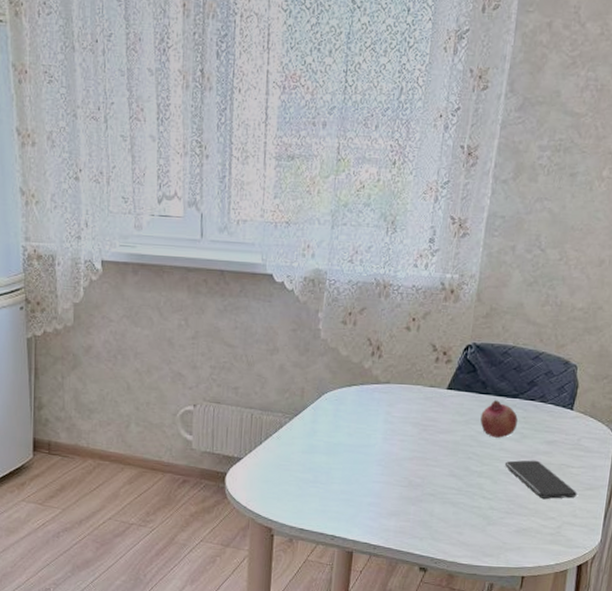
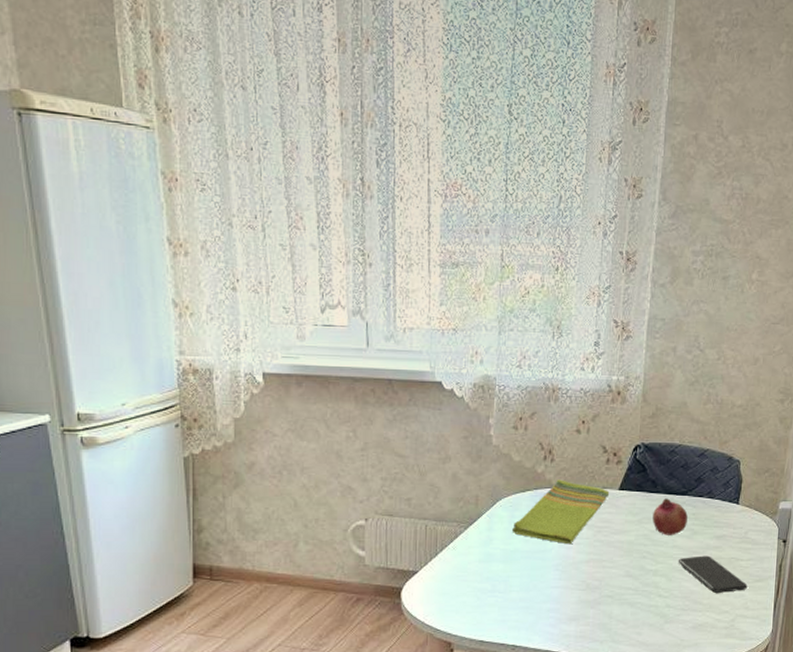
dish towel: none [336,376,438,441] -> present [512,479,610,545]

